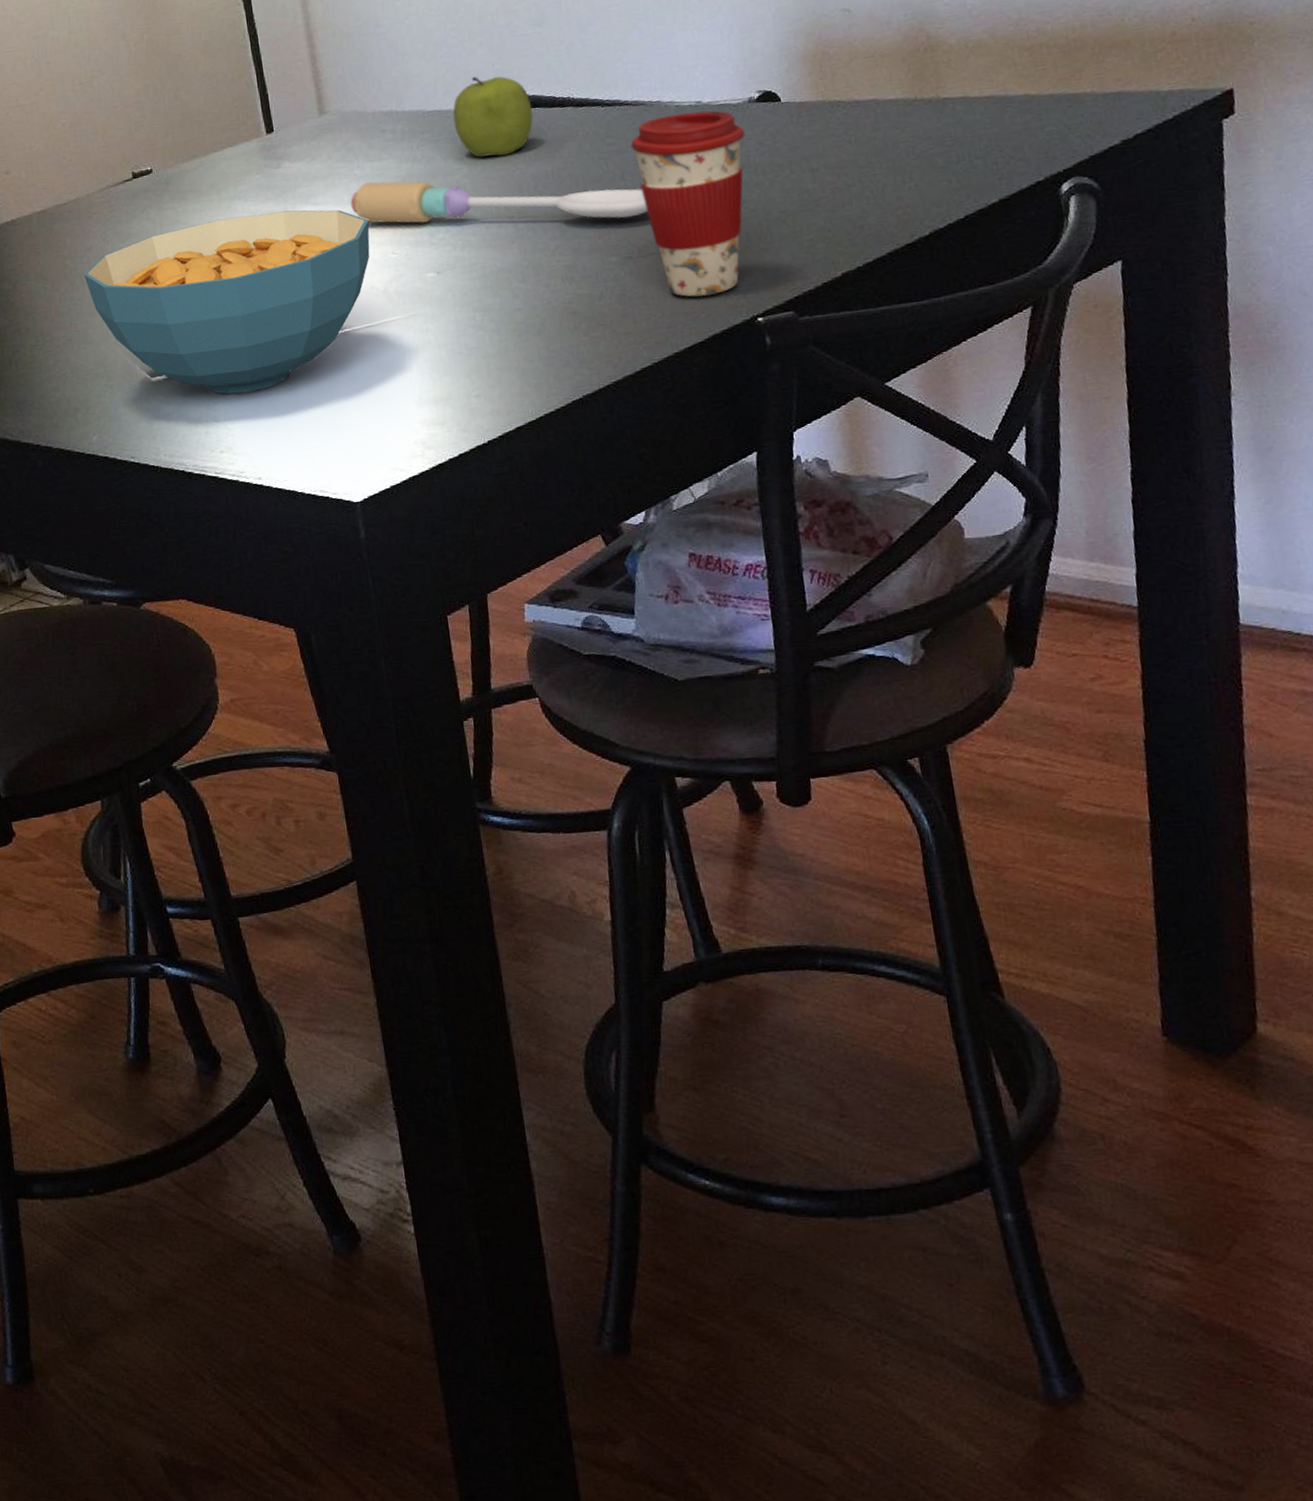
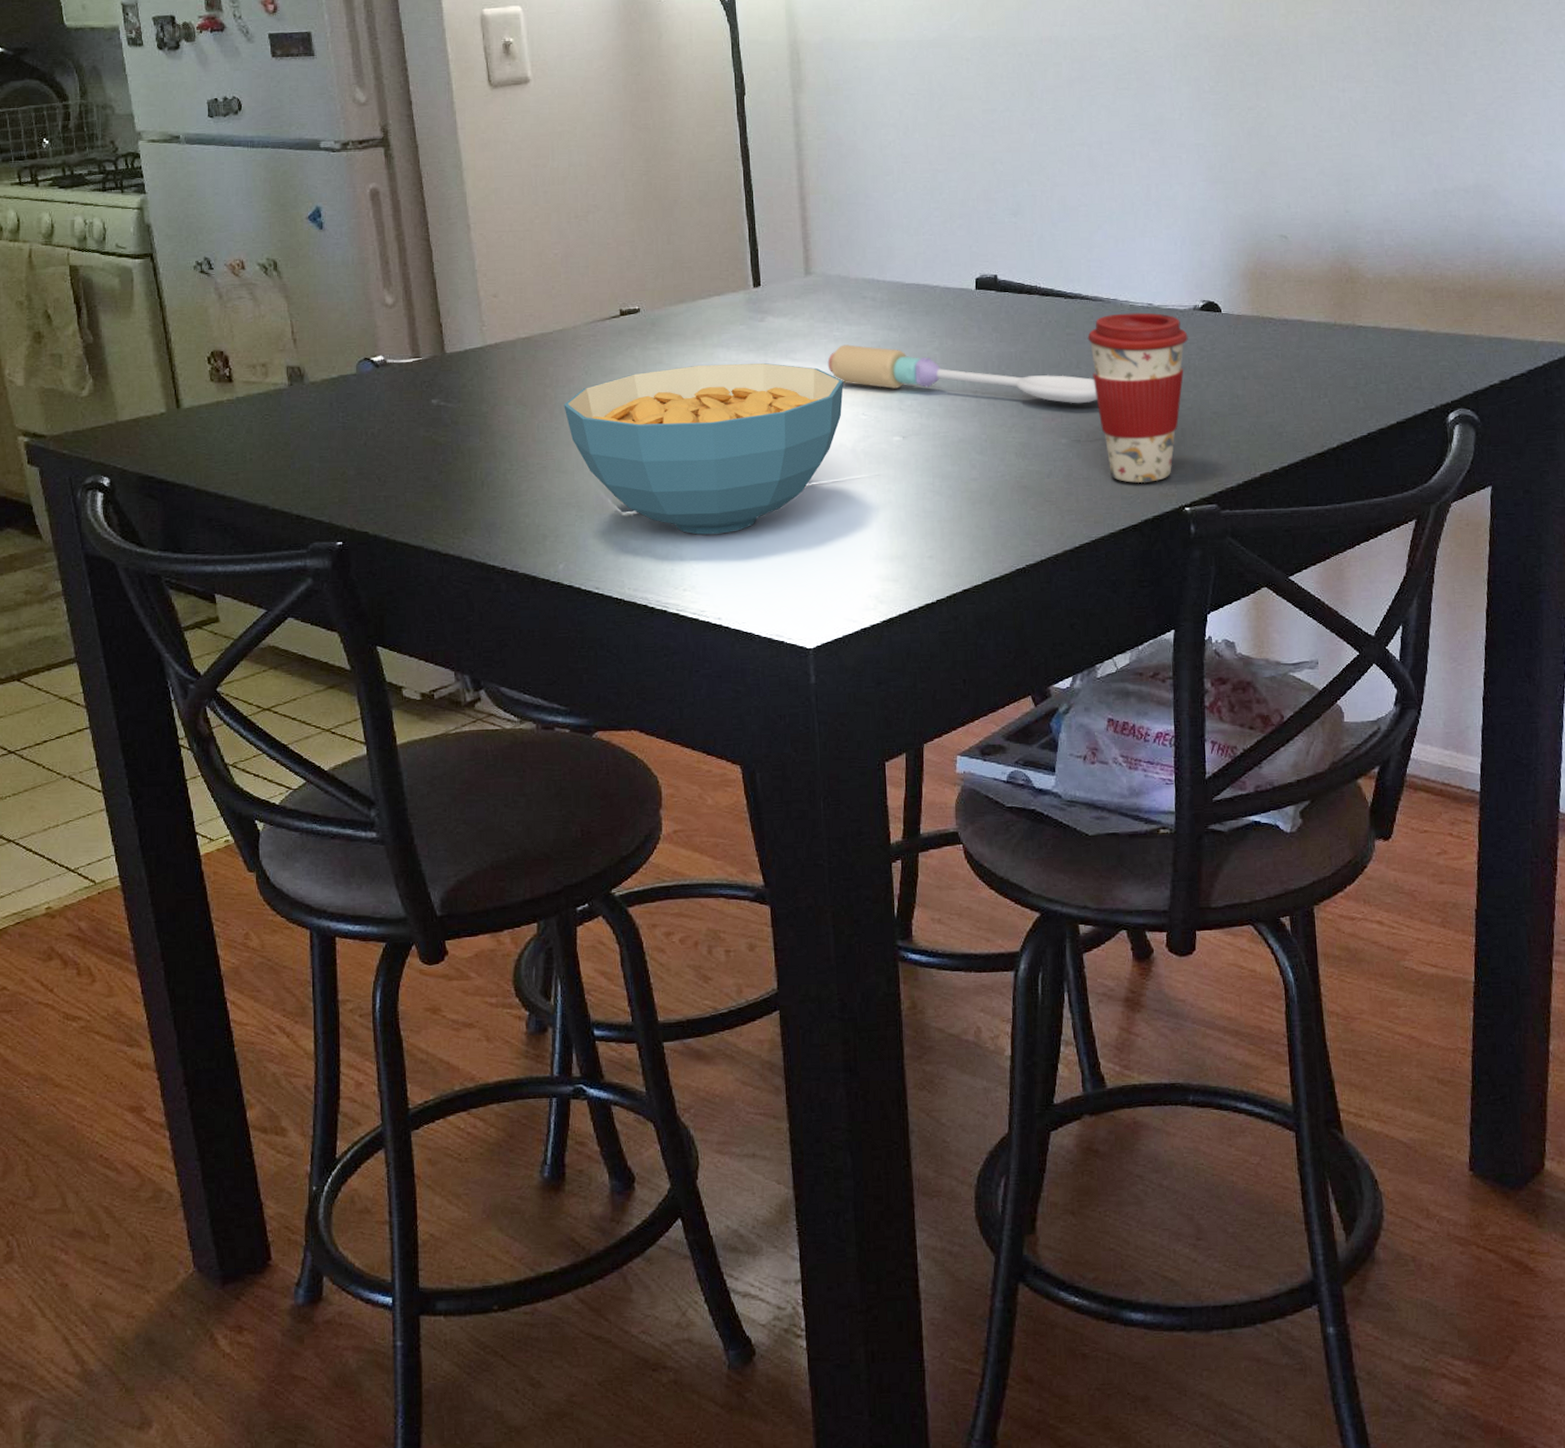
fruit: present [453,76,533,158] -> none [929,256,1003,334]

